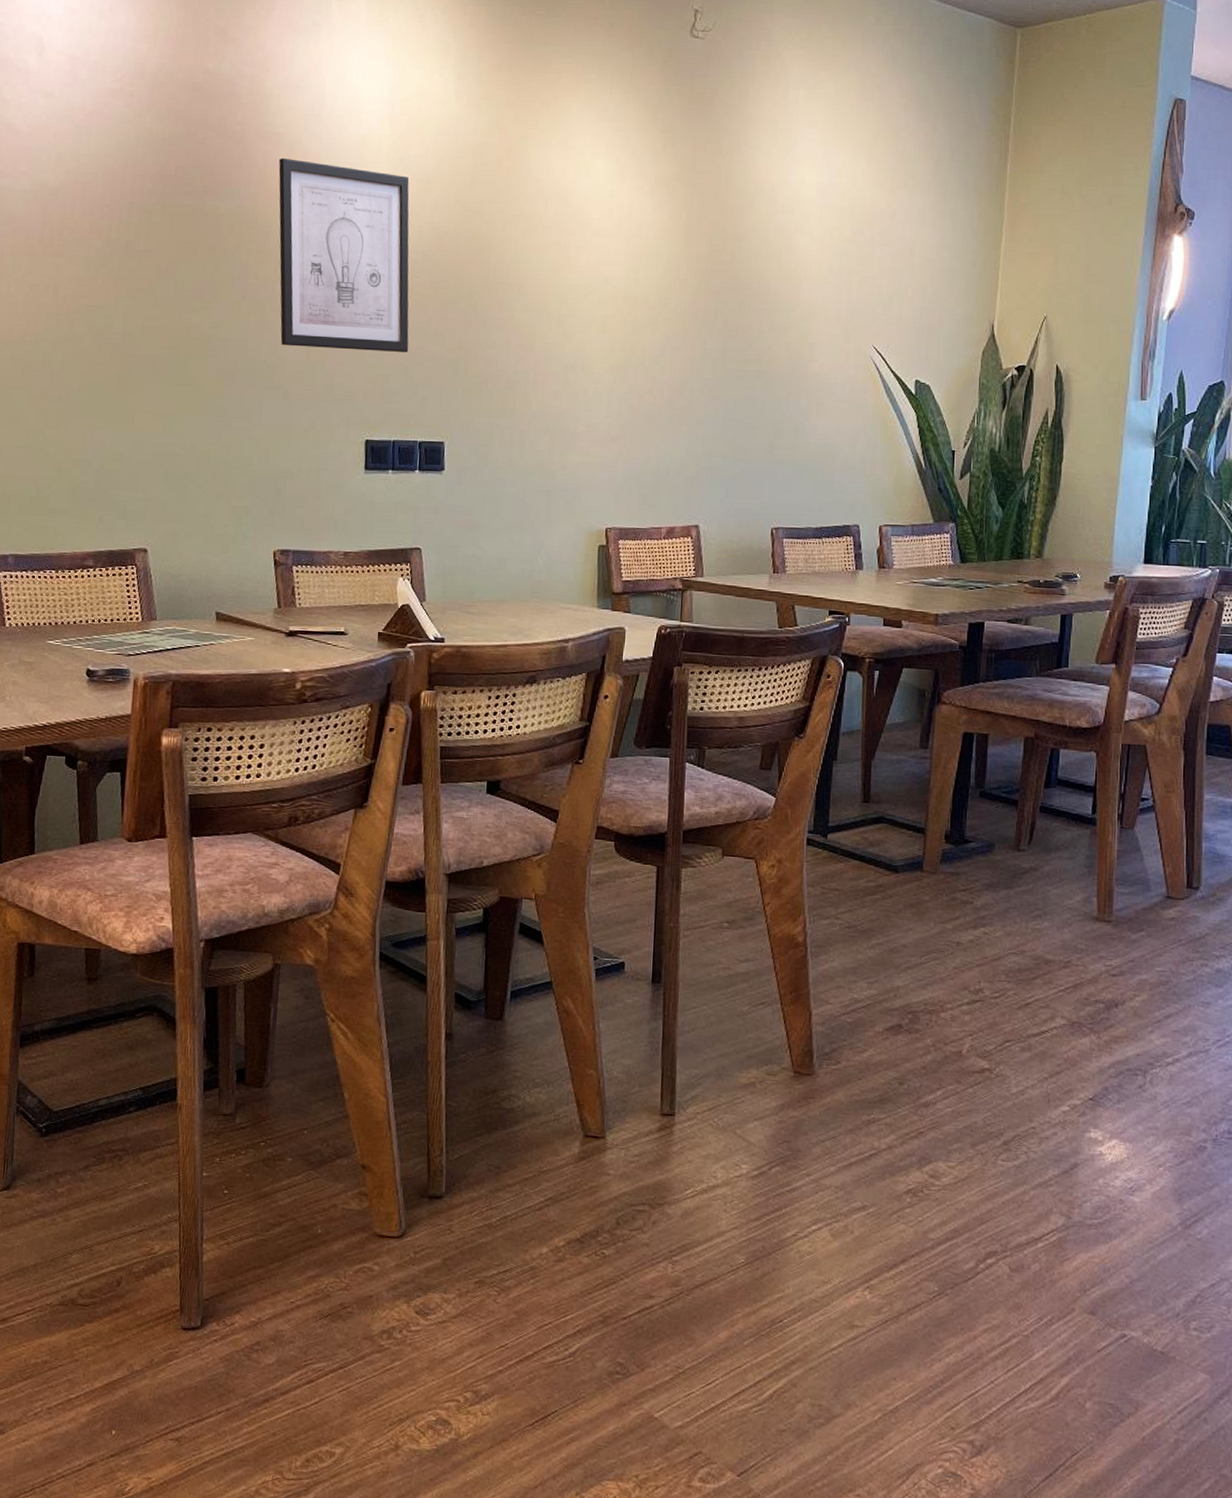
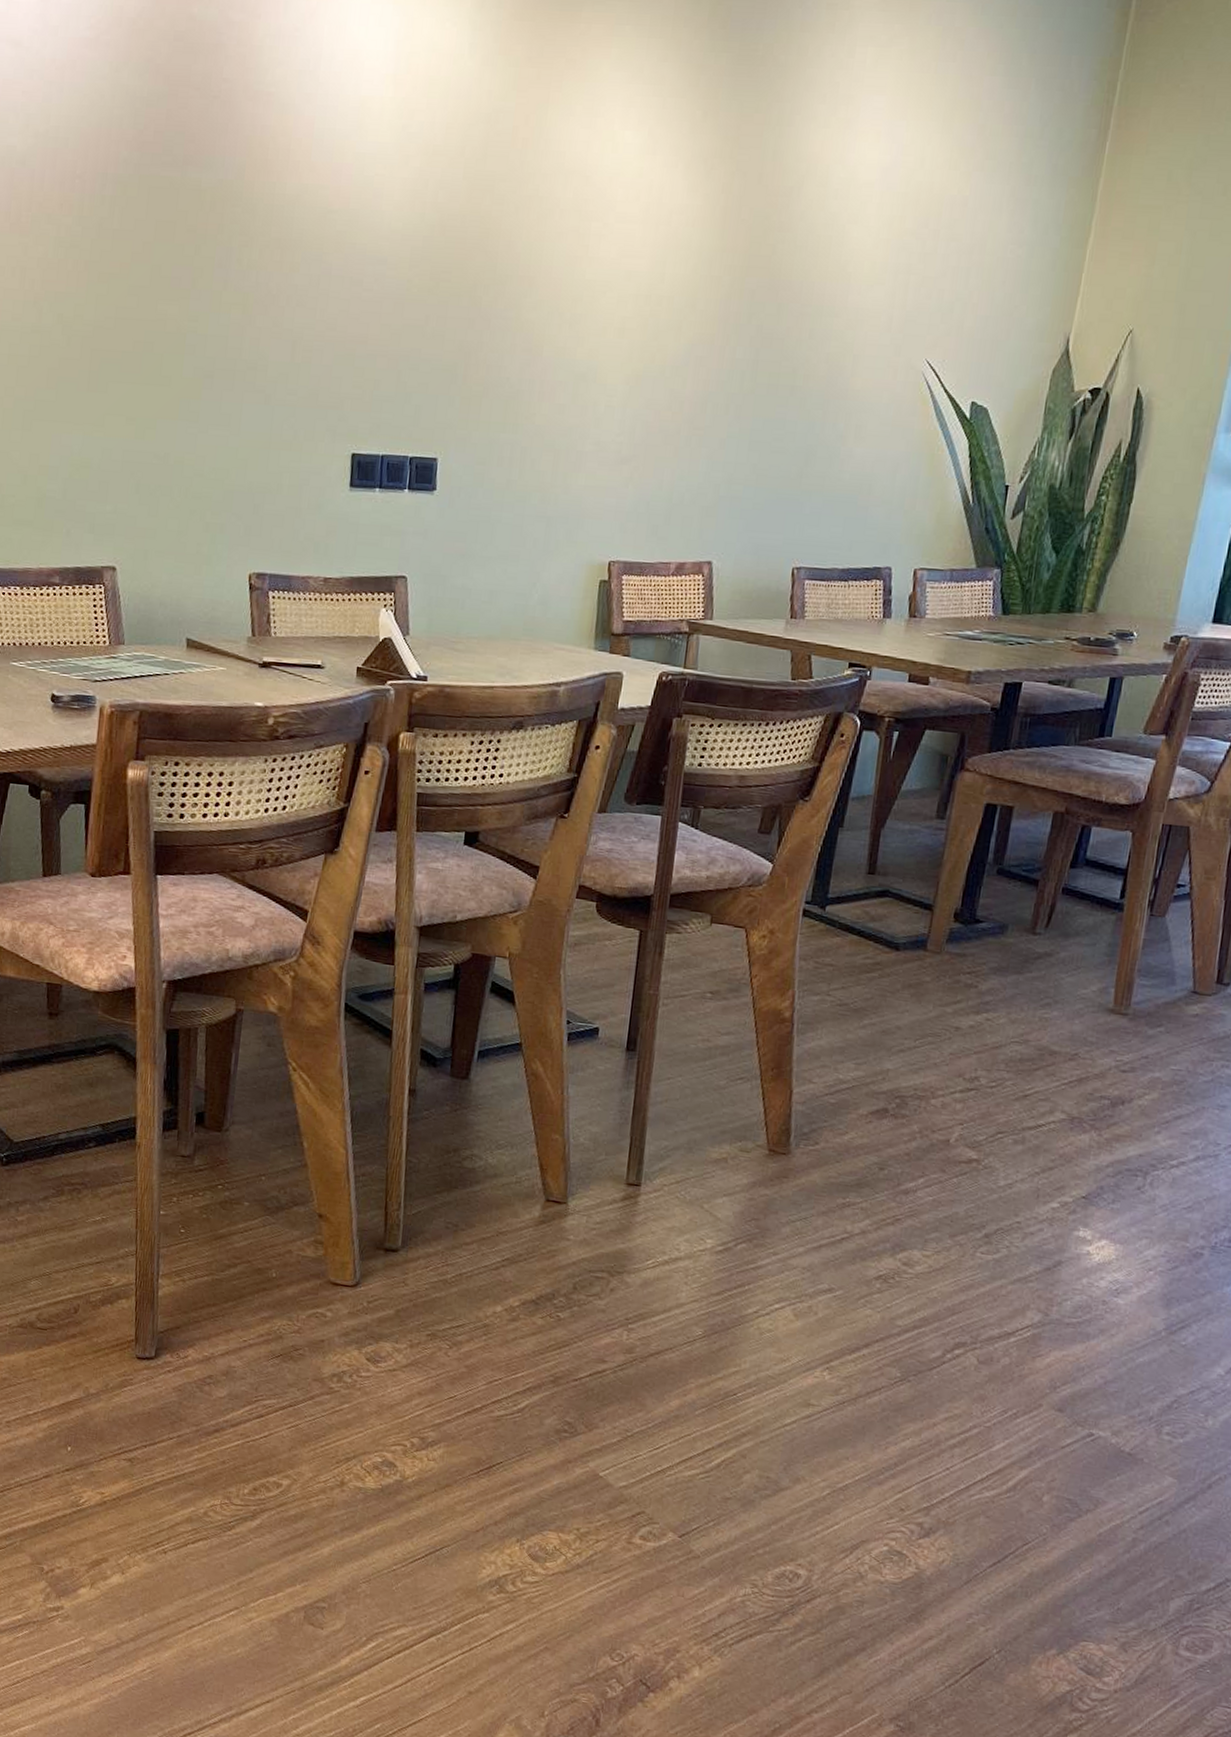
wall art: present [278,157,410,353] -> none [263,122,413,356]

